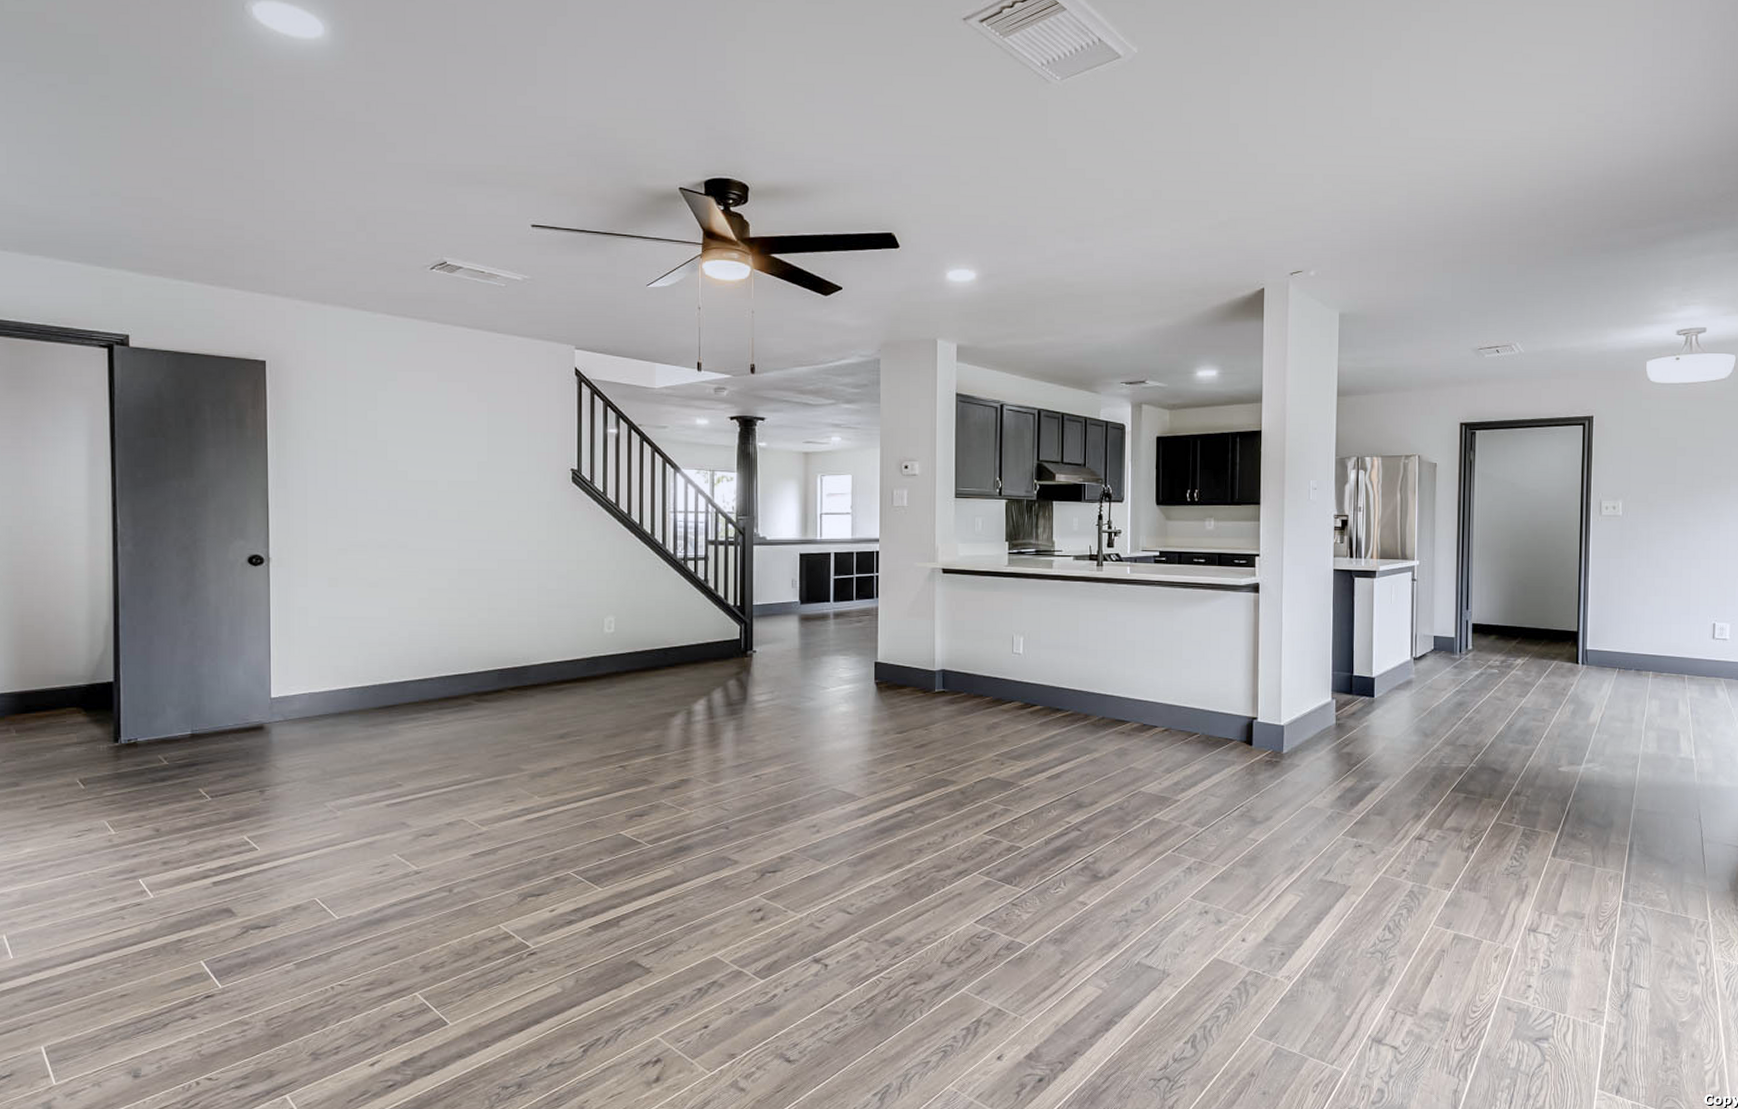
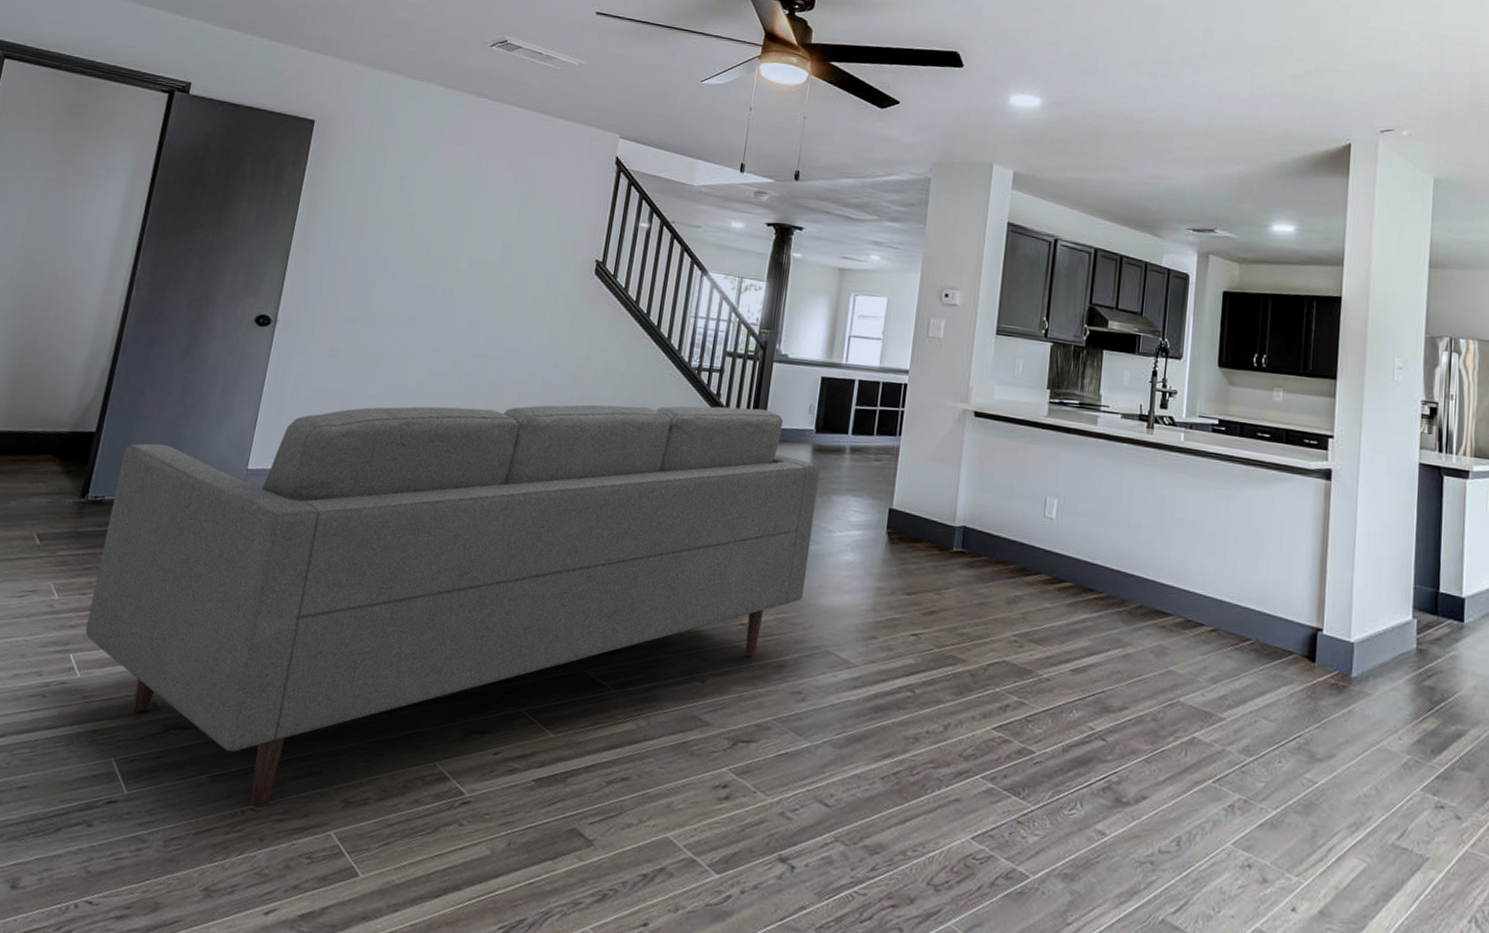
sofa: none [146,589,808,983] -> present [85,404,820,808]

